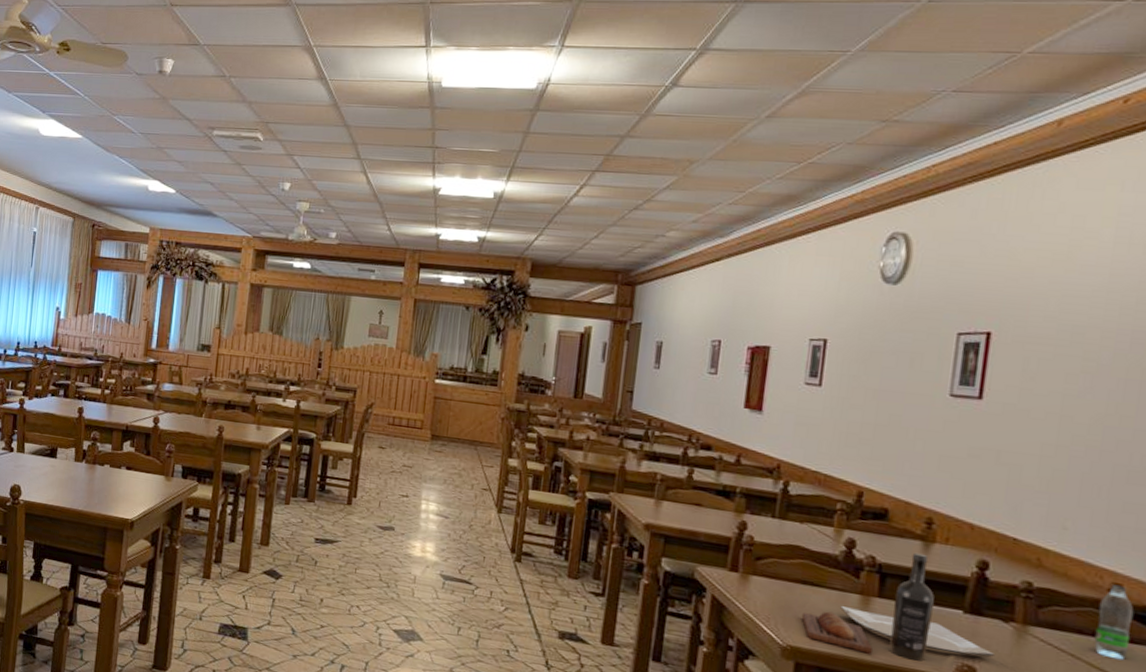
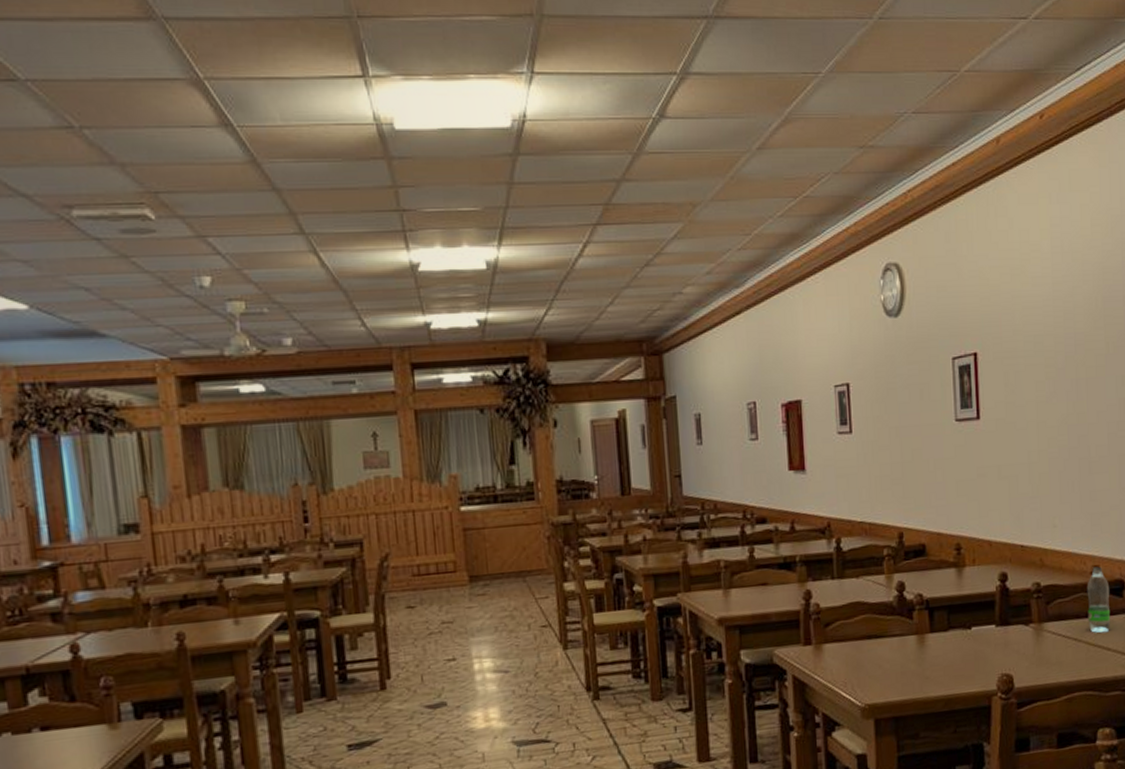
bread loaf: present [801,611,873,654] -> none [872,659,934,692]
plate: present [840,606,994,658] -> none [902,642,1023,671]
wine bottle: present [889,552,935,662] -> none [942,580,975,685]

